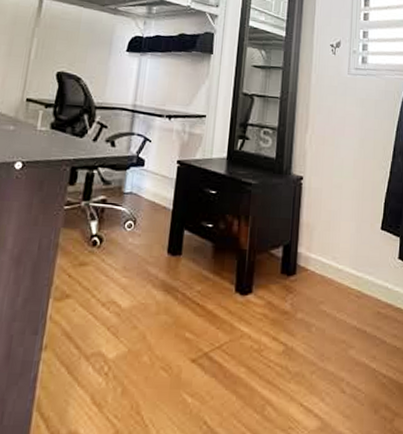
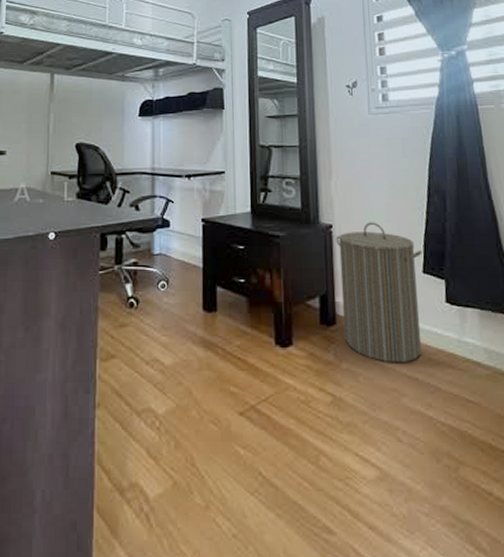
laundry hamper: none [302,177,382,316] -> present [336,222,422,363]

